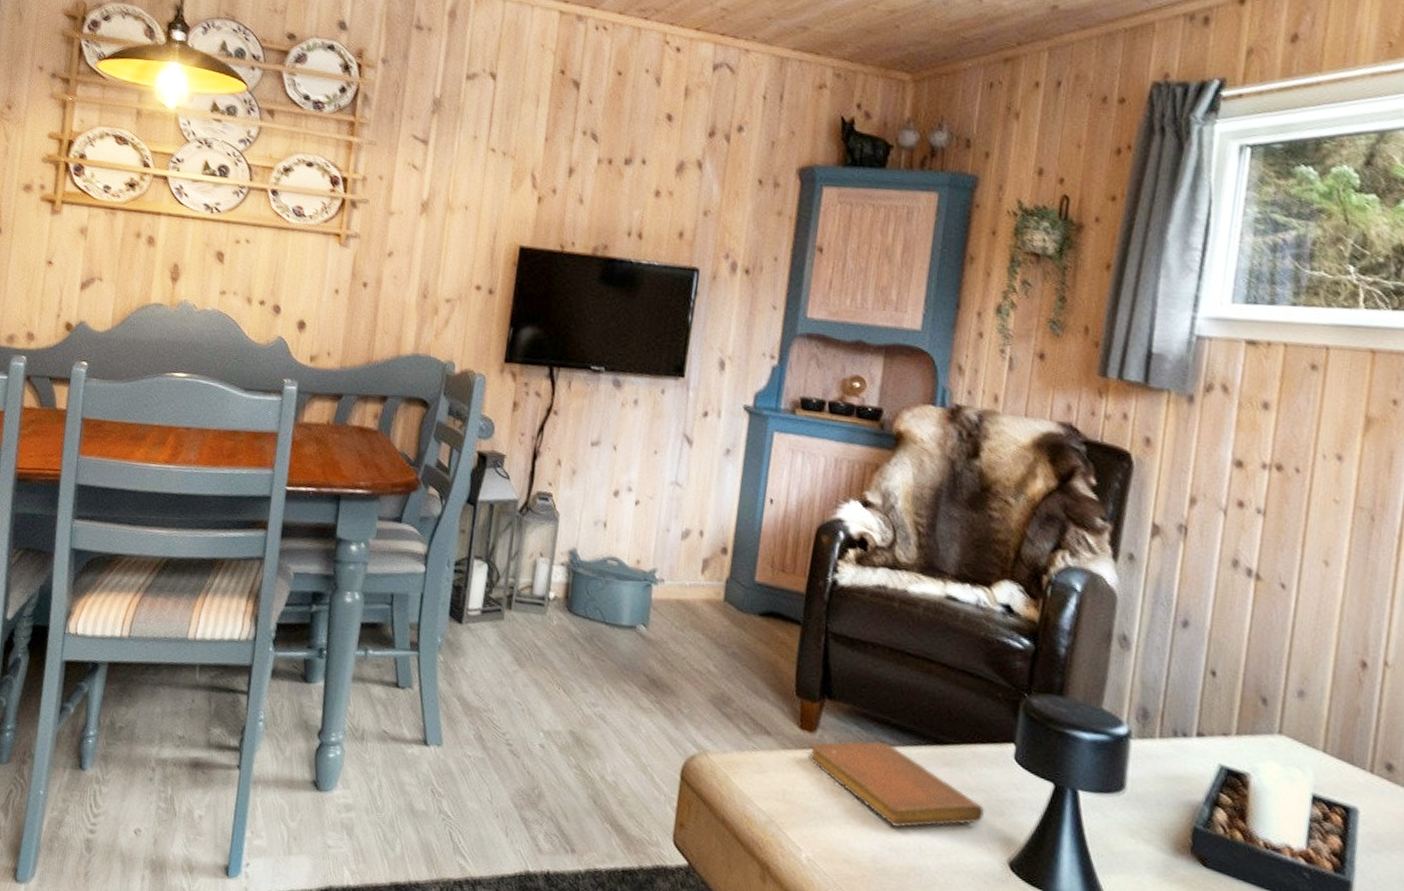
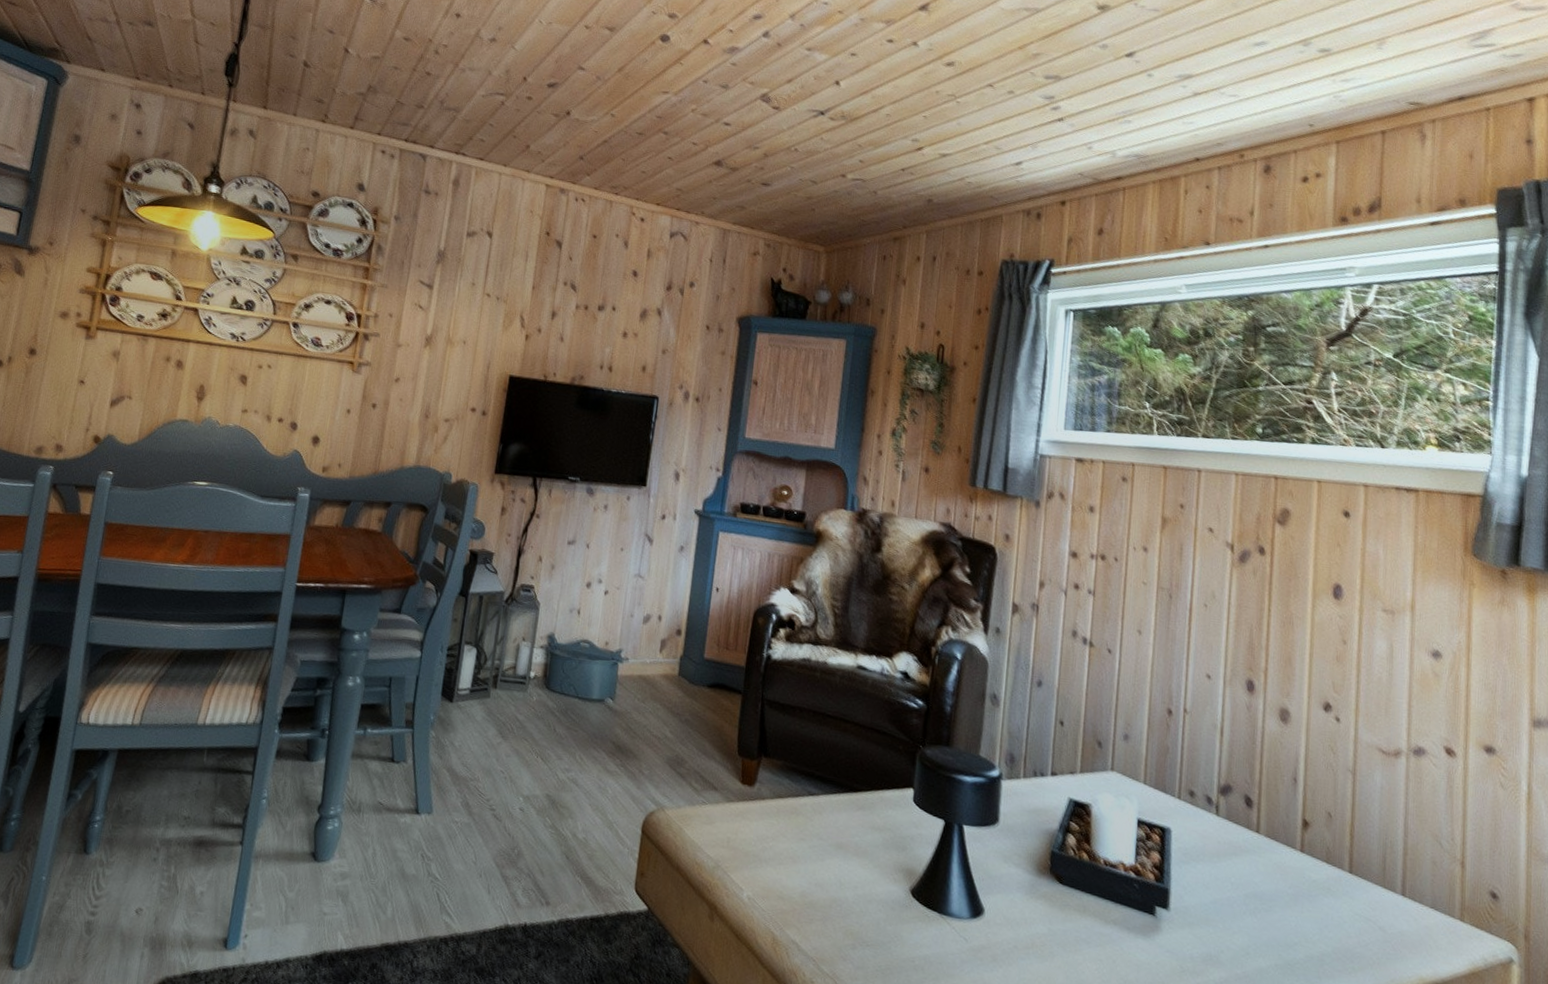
notebook: present [807,741,986,828] -> none [748,791,892,865]

